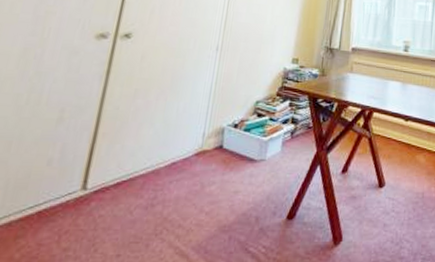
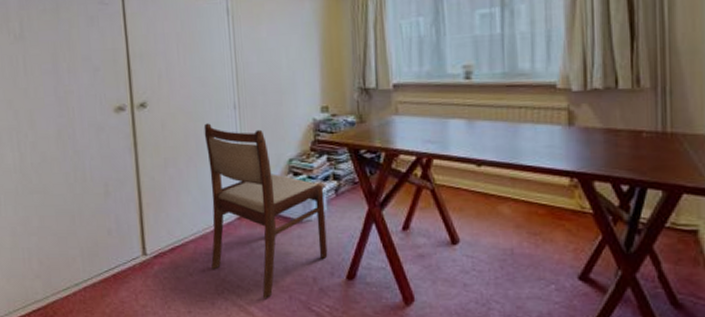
dining chair: none [156,60,282,240] -> present [204,123,328,299]

